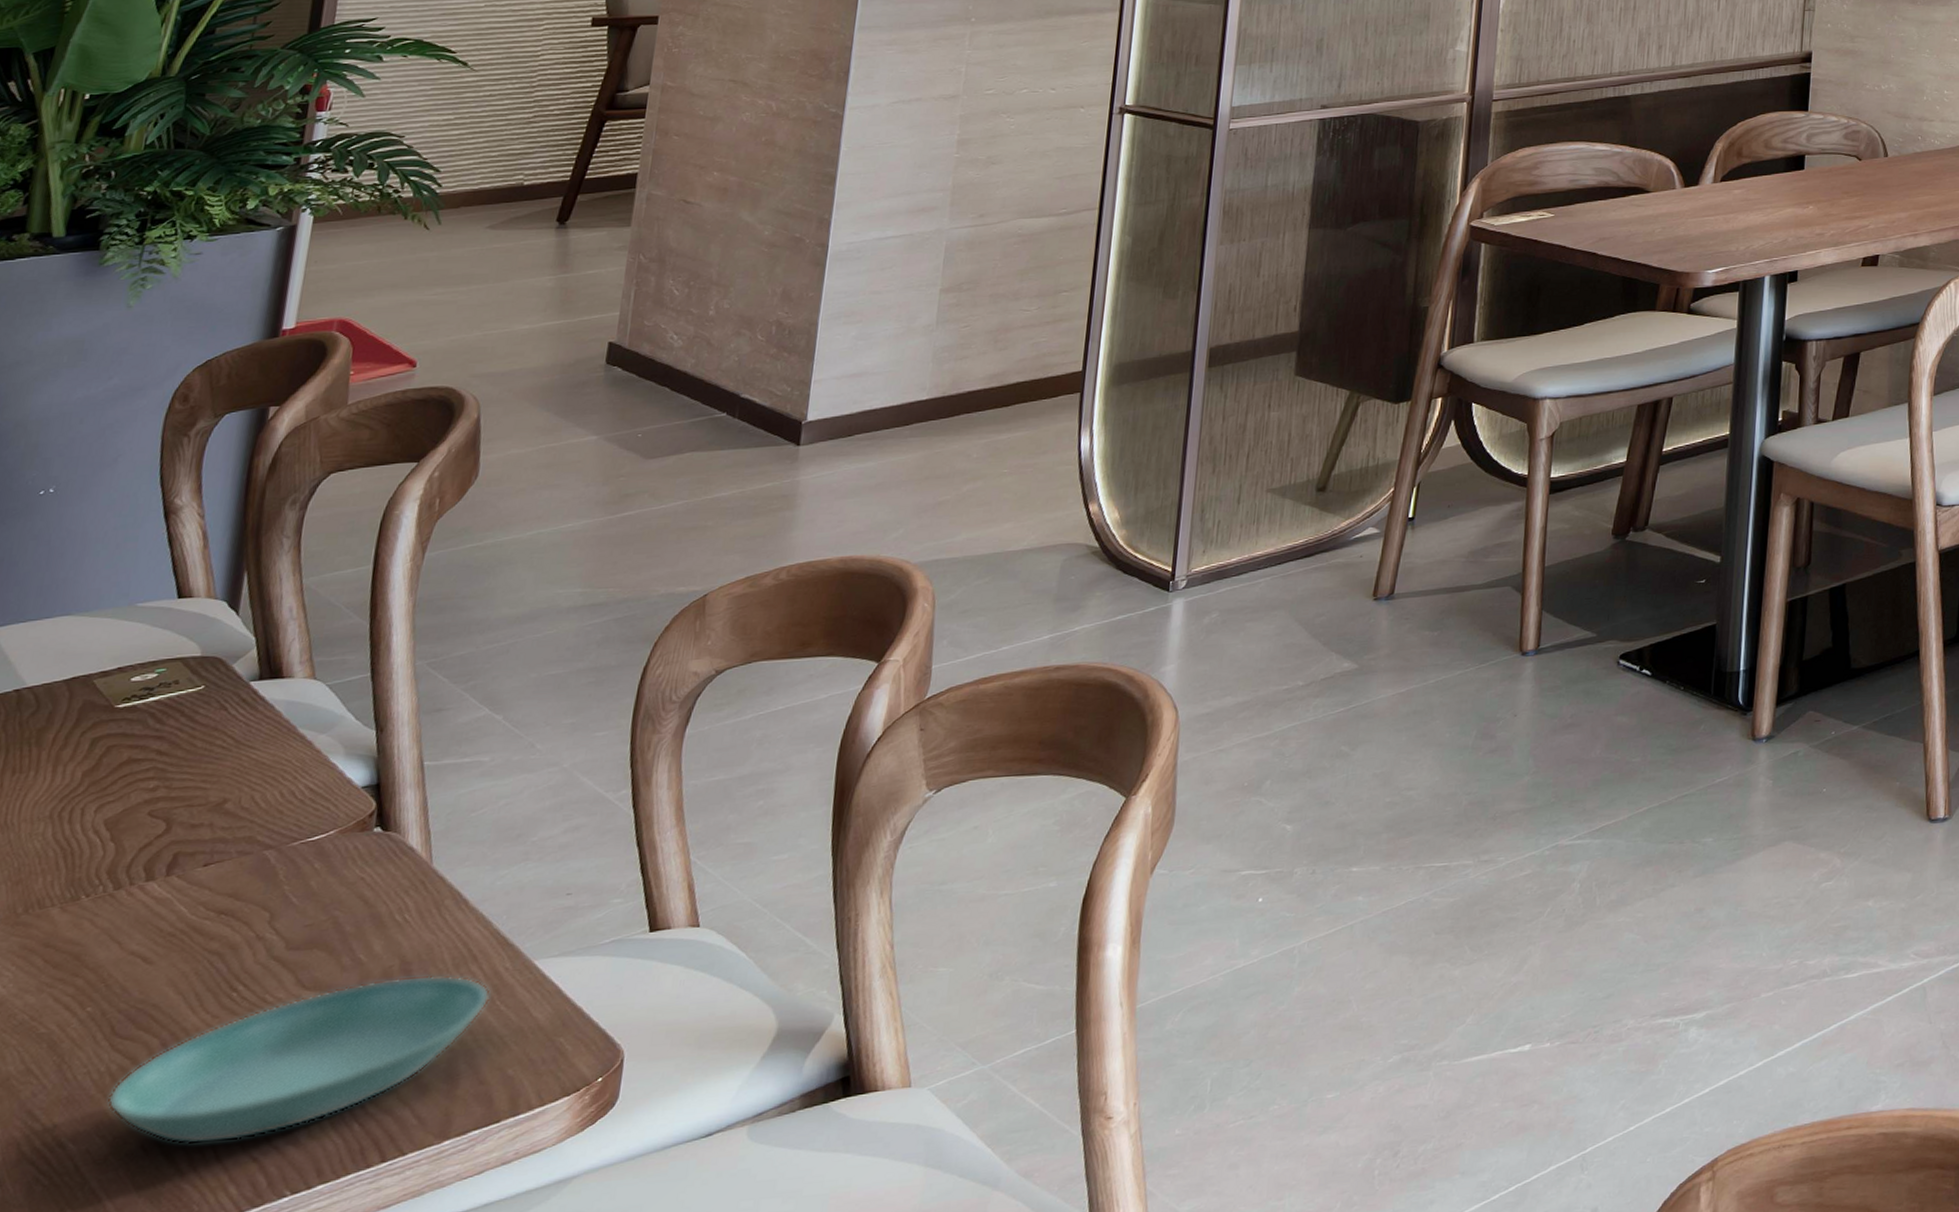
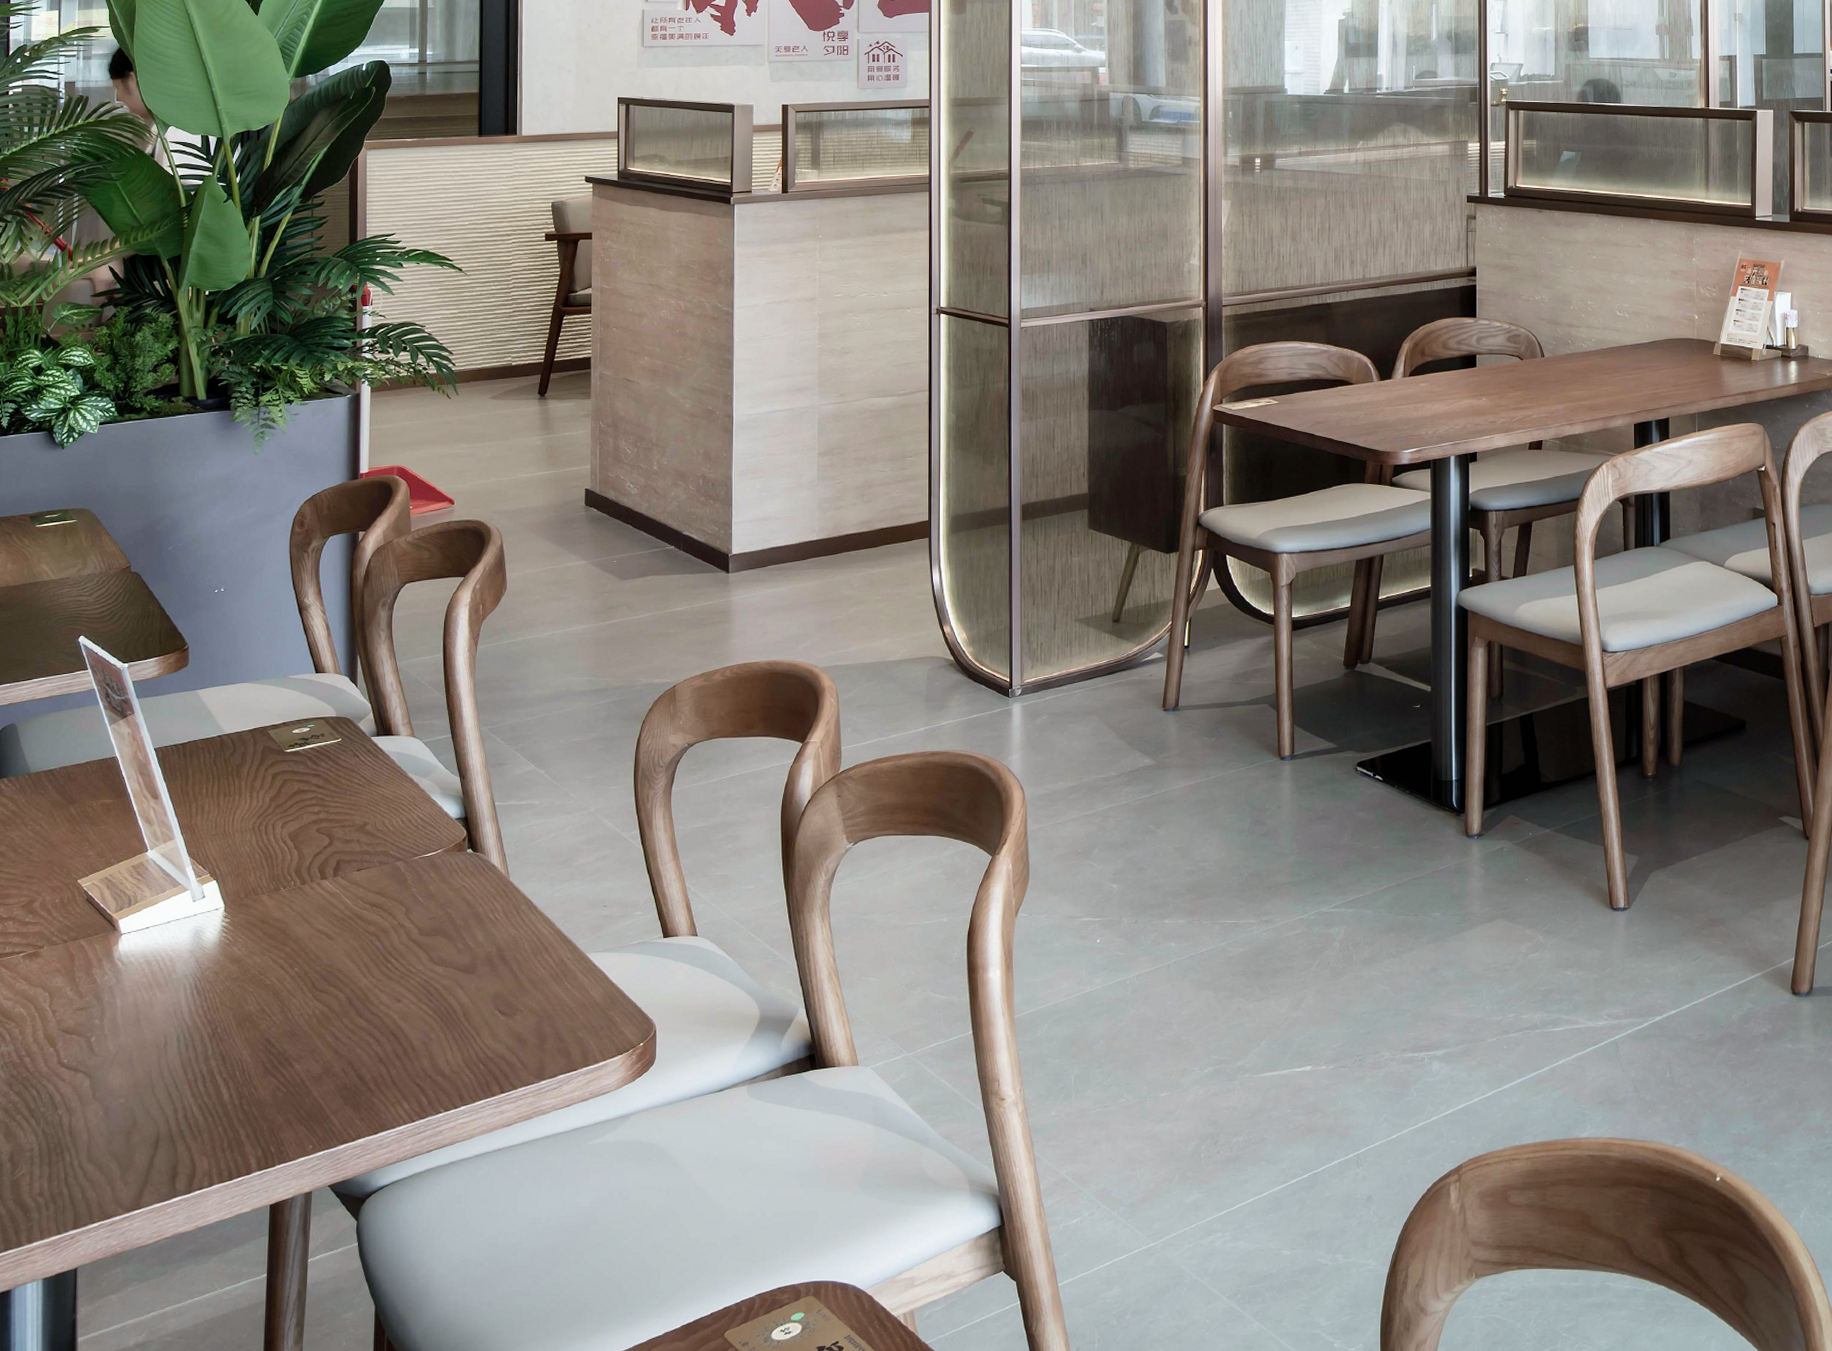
saucer: present [106,974,491,1145] -> none [316,959,560,1071]

